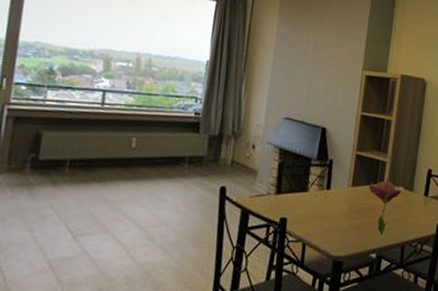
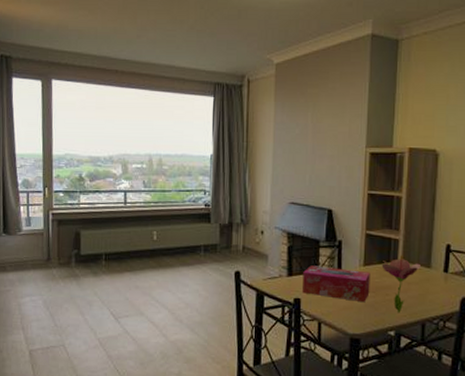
tissue box: none [289,184,358,224] -> present [302,265,370,303]

